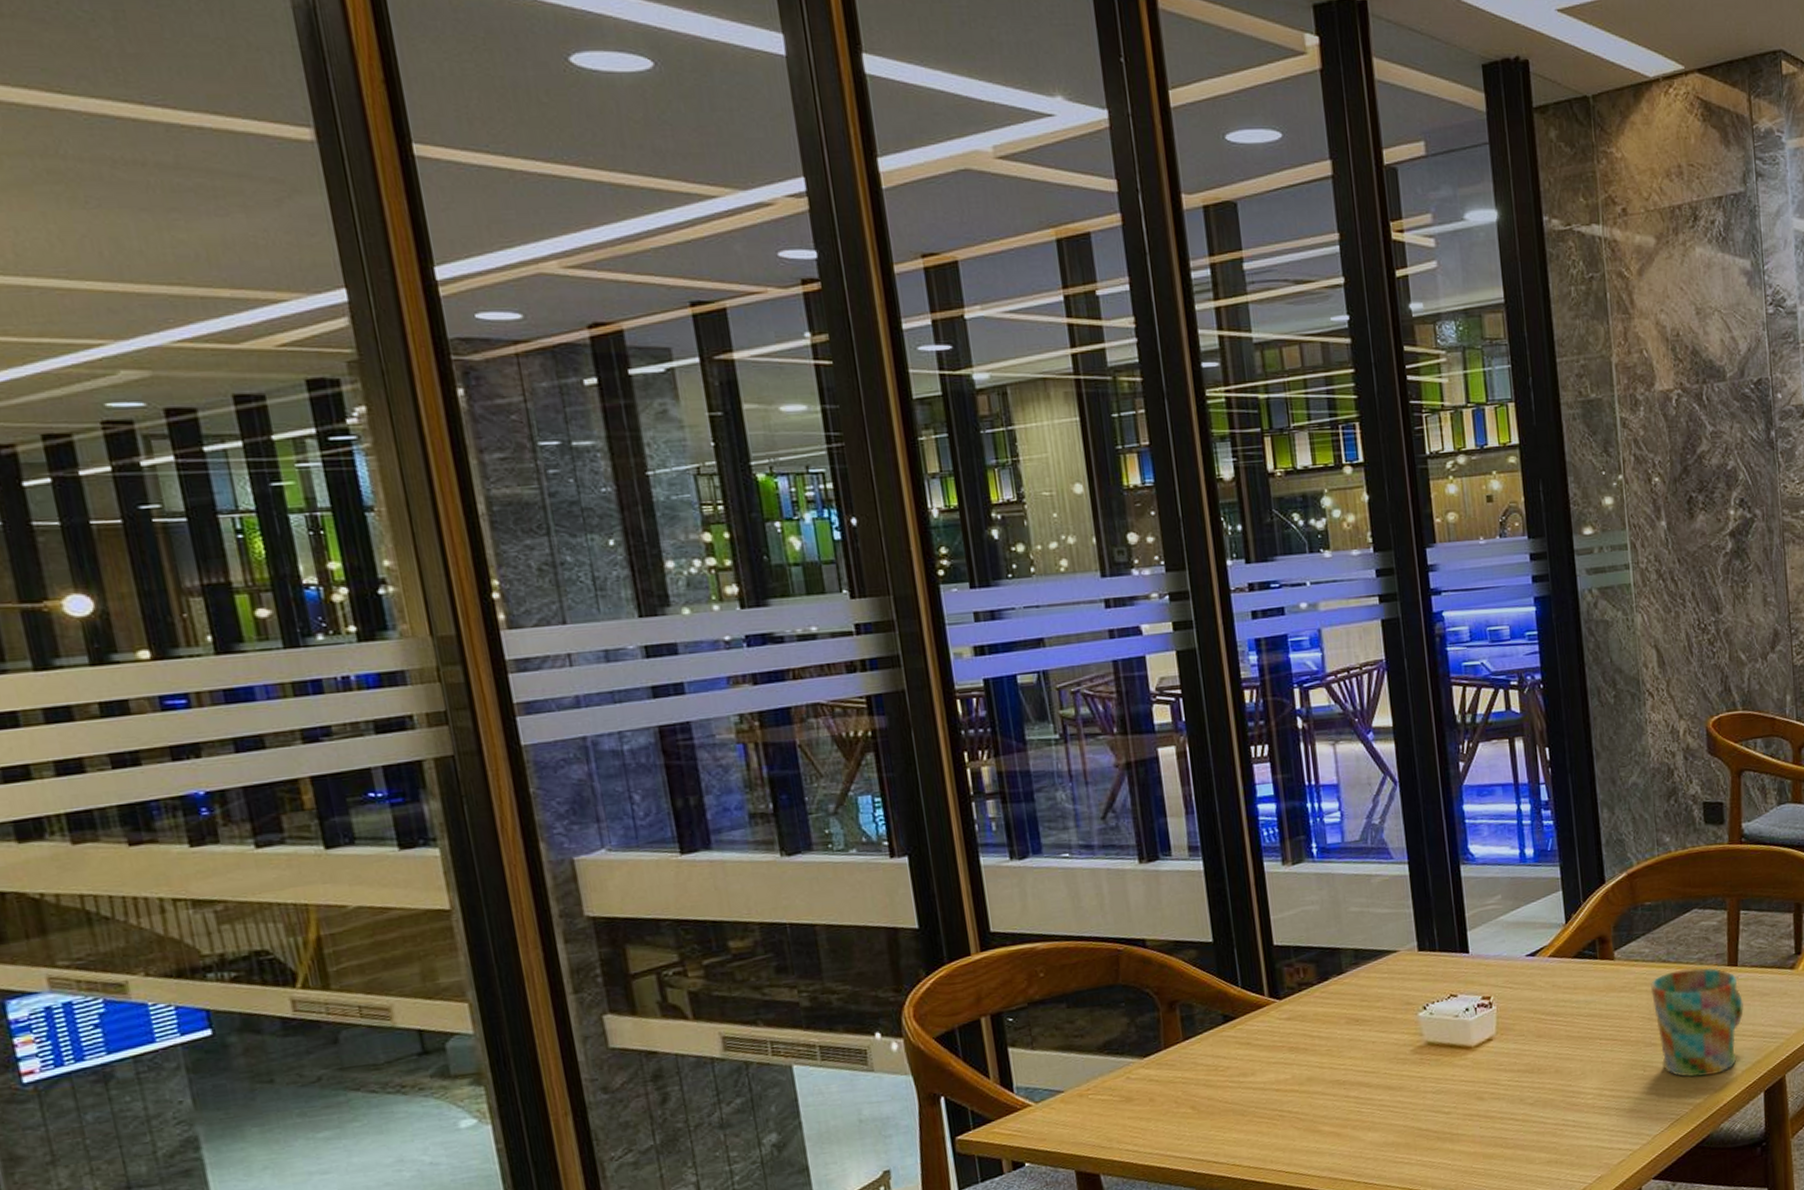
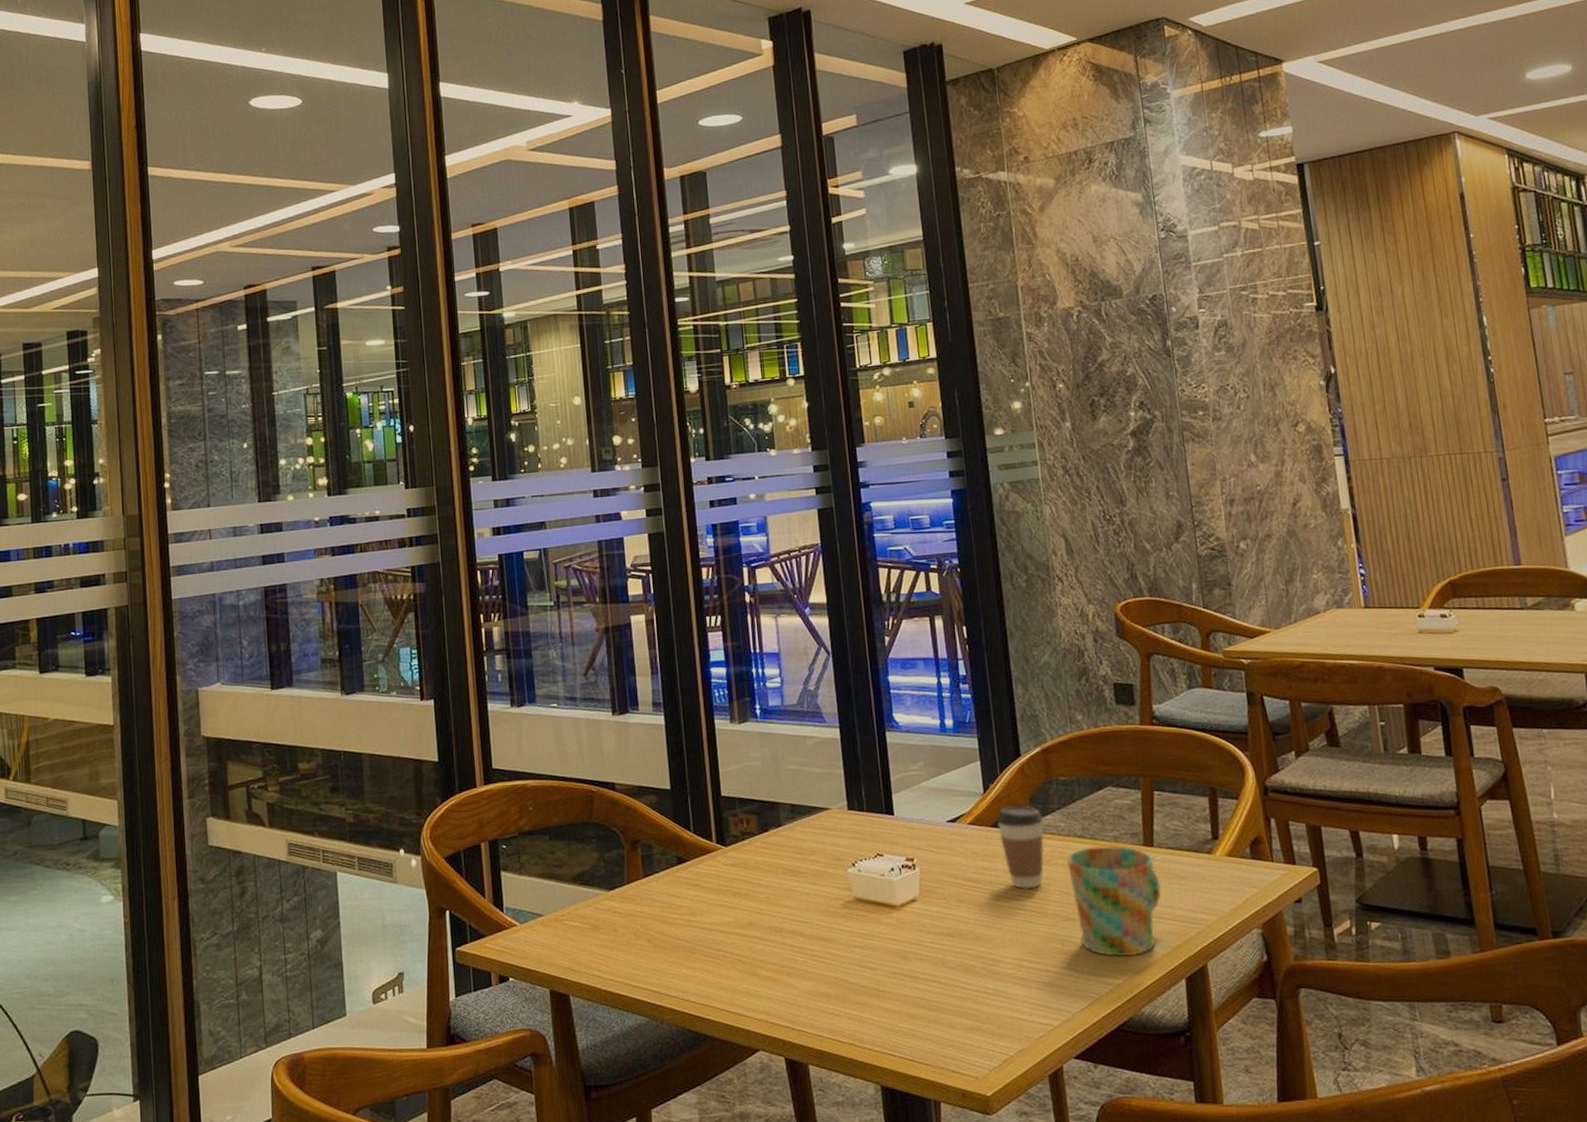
coffee cup: none [1580,934,1628,1019] -> present [997,806,1045,890]

